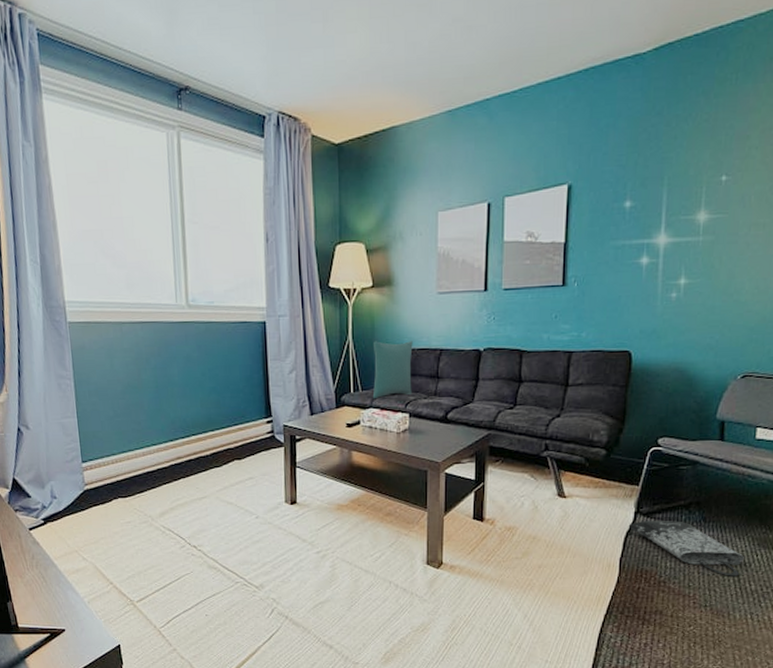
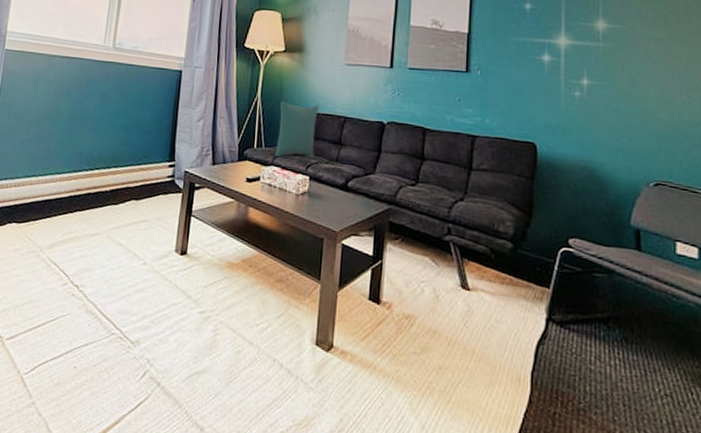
tote bag: present [628,520,744,576] -> none [540,330,677,417]

